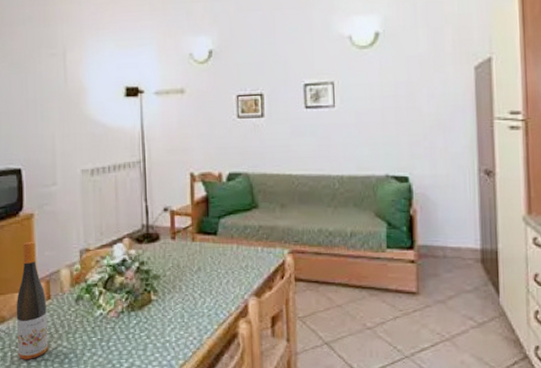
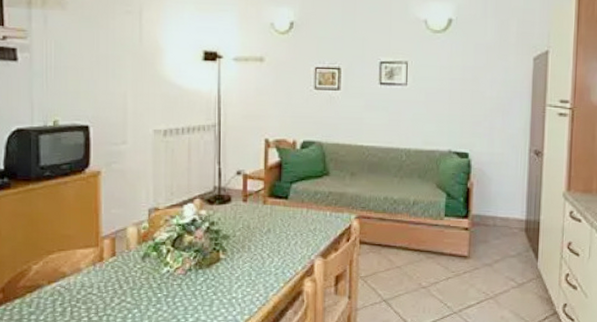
wine bottle: present [16,241,49,360] -> none [78,198,112,315]

